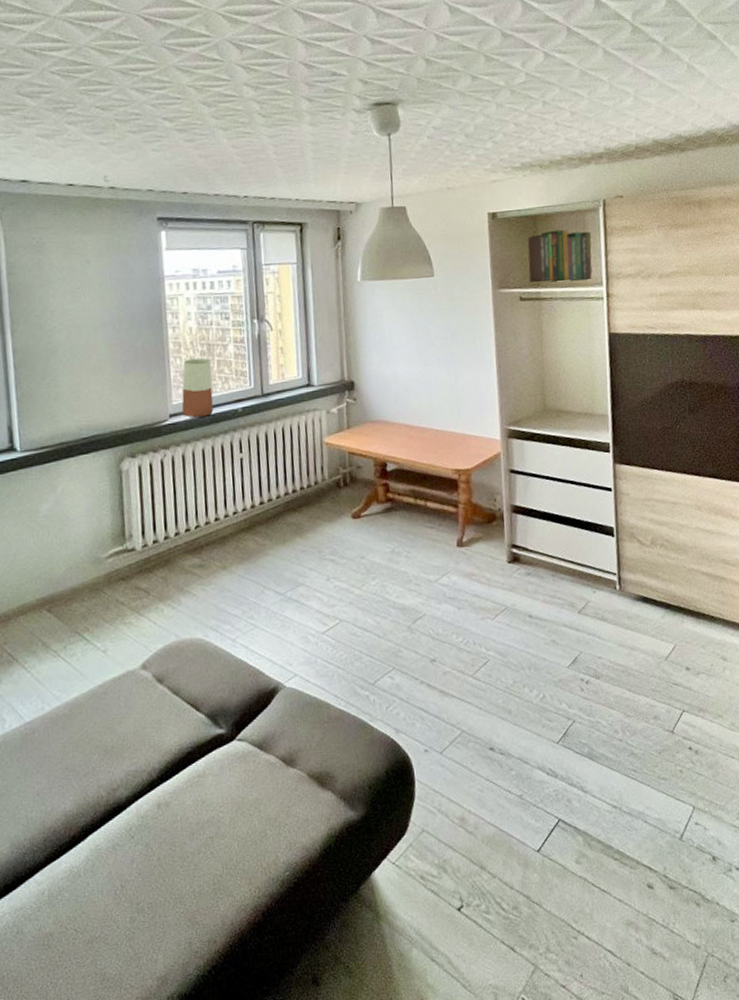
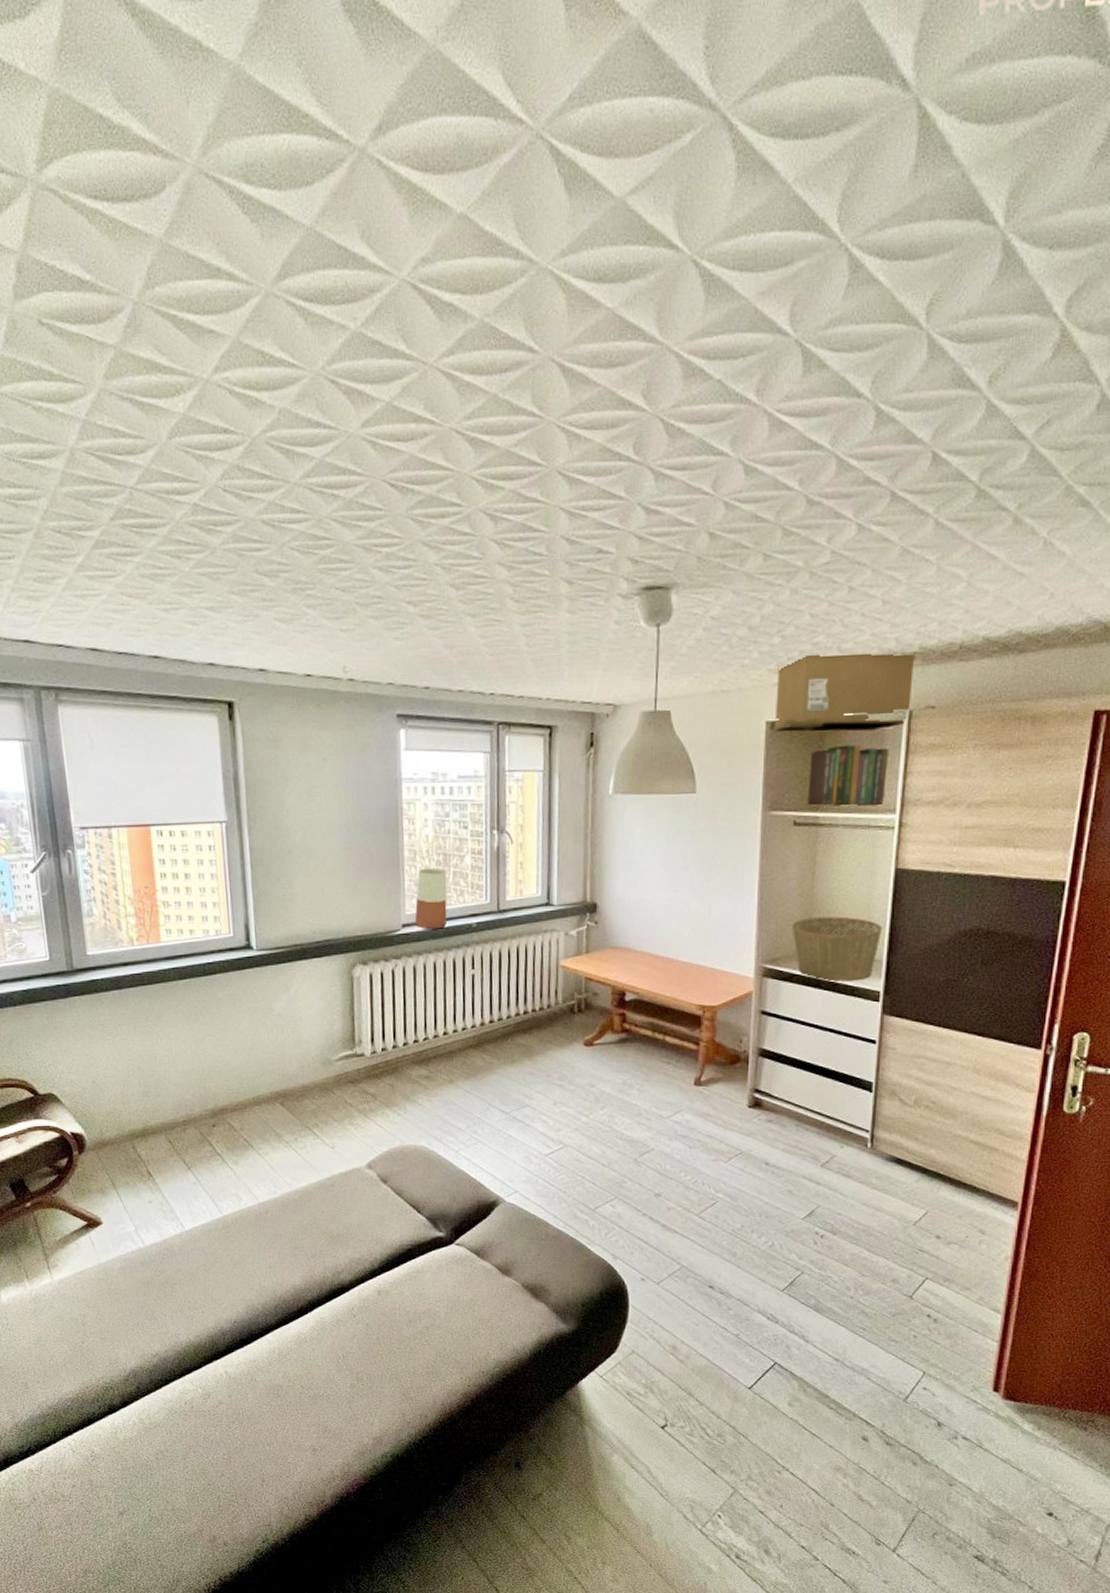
box: none [492,152,603,221] -> present [774,652,915,732]
basket: none [528,378,605,437] -> present [791,916,883,982]

